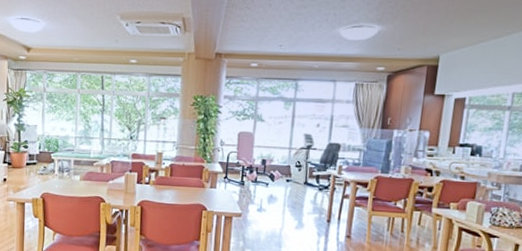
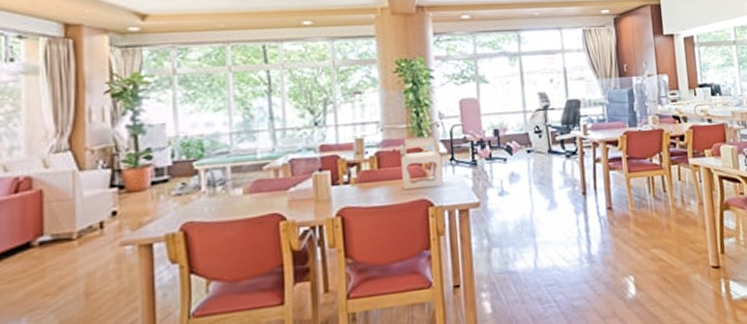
gable box: none [186,157,219,197] -> present [400,136,444,190]

